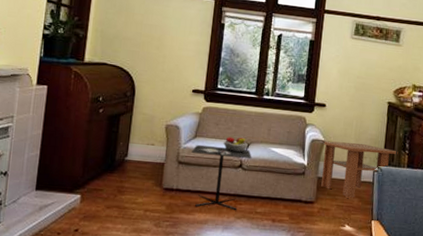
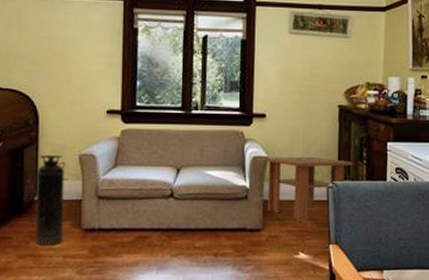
fire extinguisher: none [122,122,154,200] -> present [35,154,66,246]
kitchen table: present [191,137,252,211] -> none [112,161,184,248]

